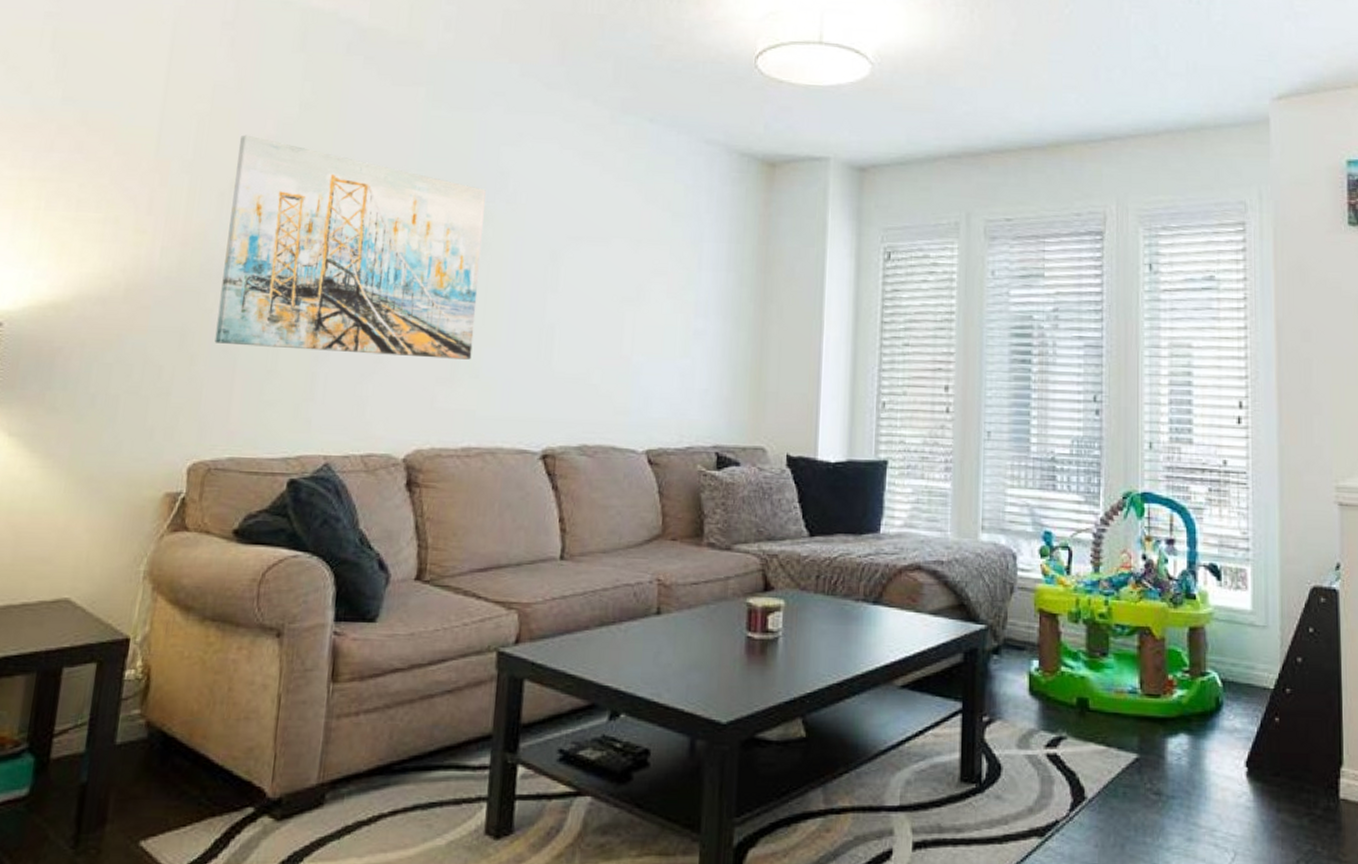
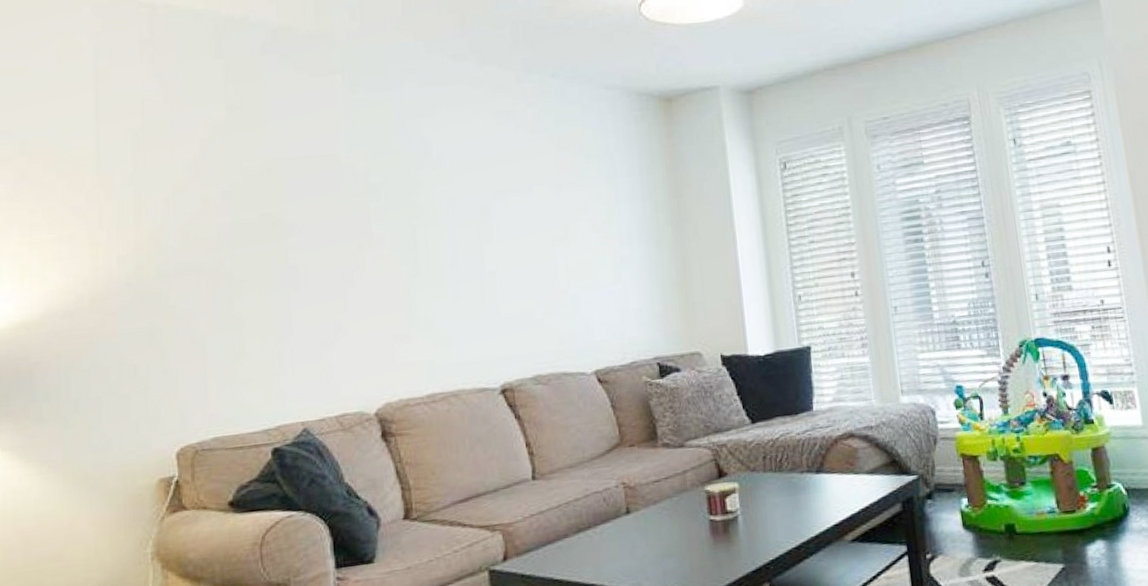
wall art: present [214,135,486,360] -> none [174,142,423,336]

